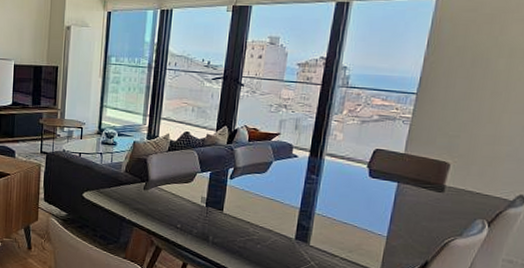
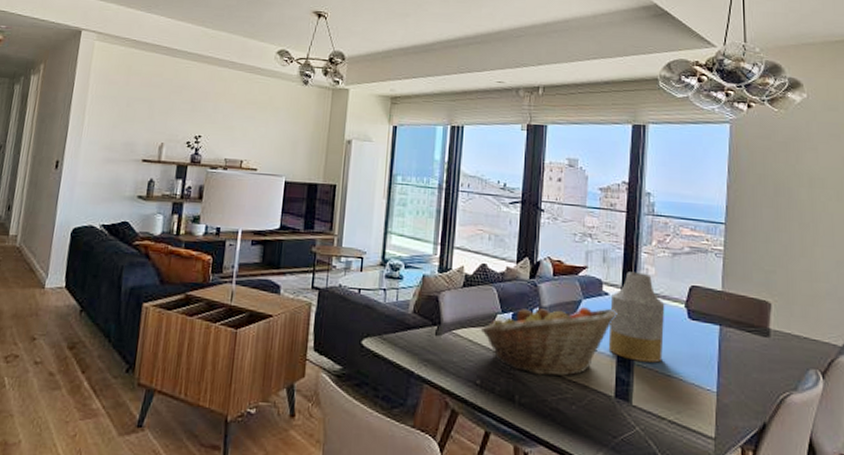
fruit basket: none [182,165,304,222] -> present [480,305,617,376]
vase: none [293,137,349,213] -> present [608,272,665,363]

